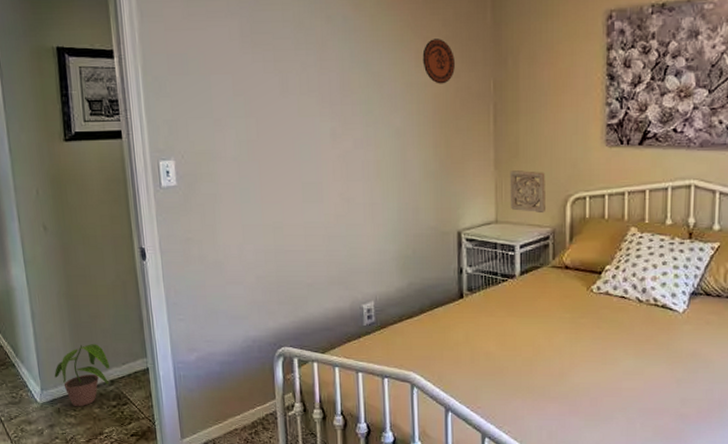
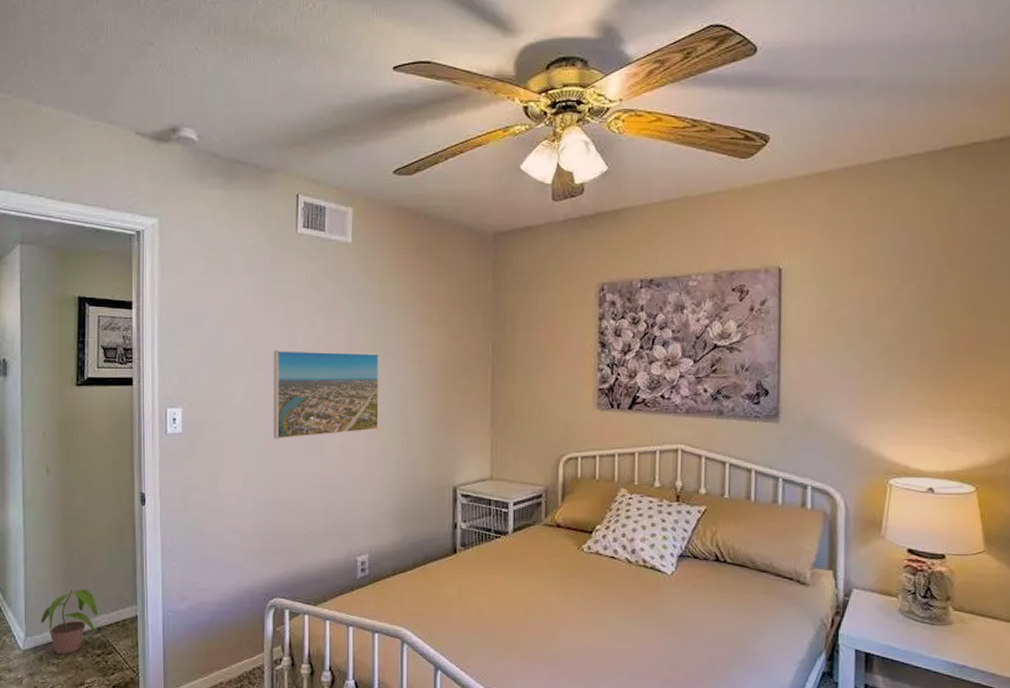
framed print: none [264,95,378,189] -> present [273,350,380,439]
decorative plate: present [422,39,455,84] -> none [426,303,456,345]
wall ornament: present [510,171,545,214] -> none [505,429,539,472]

